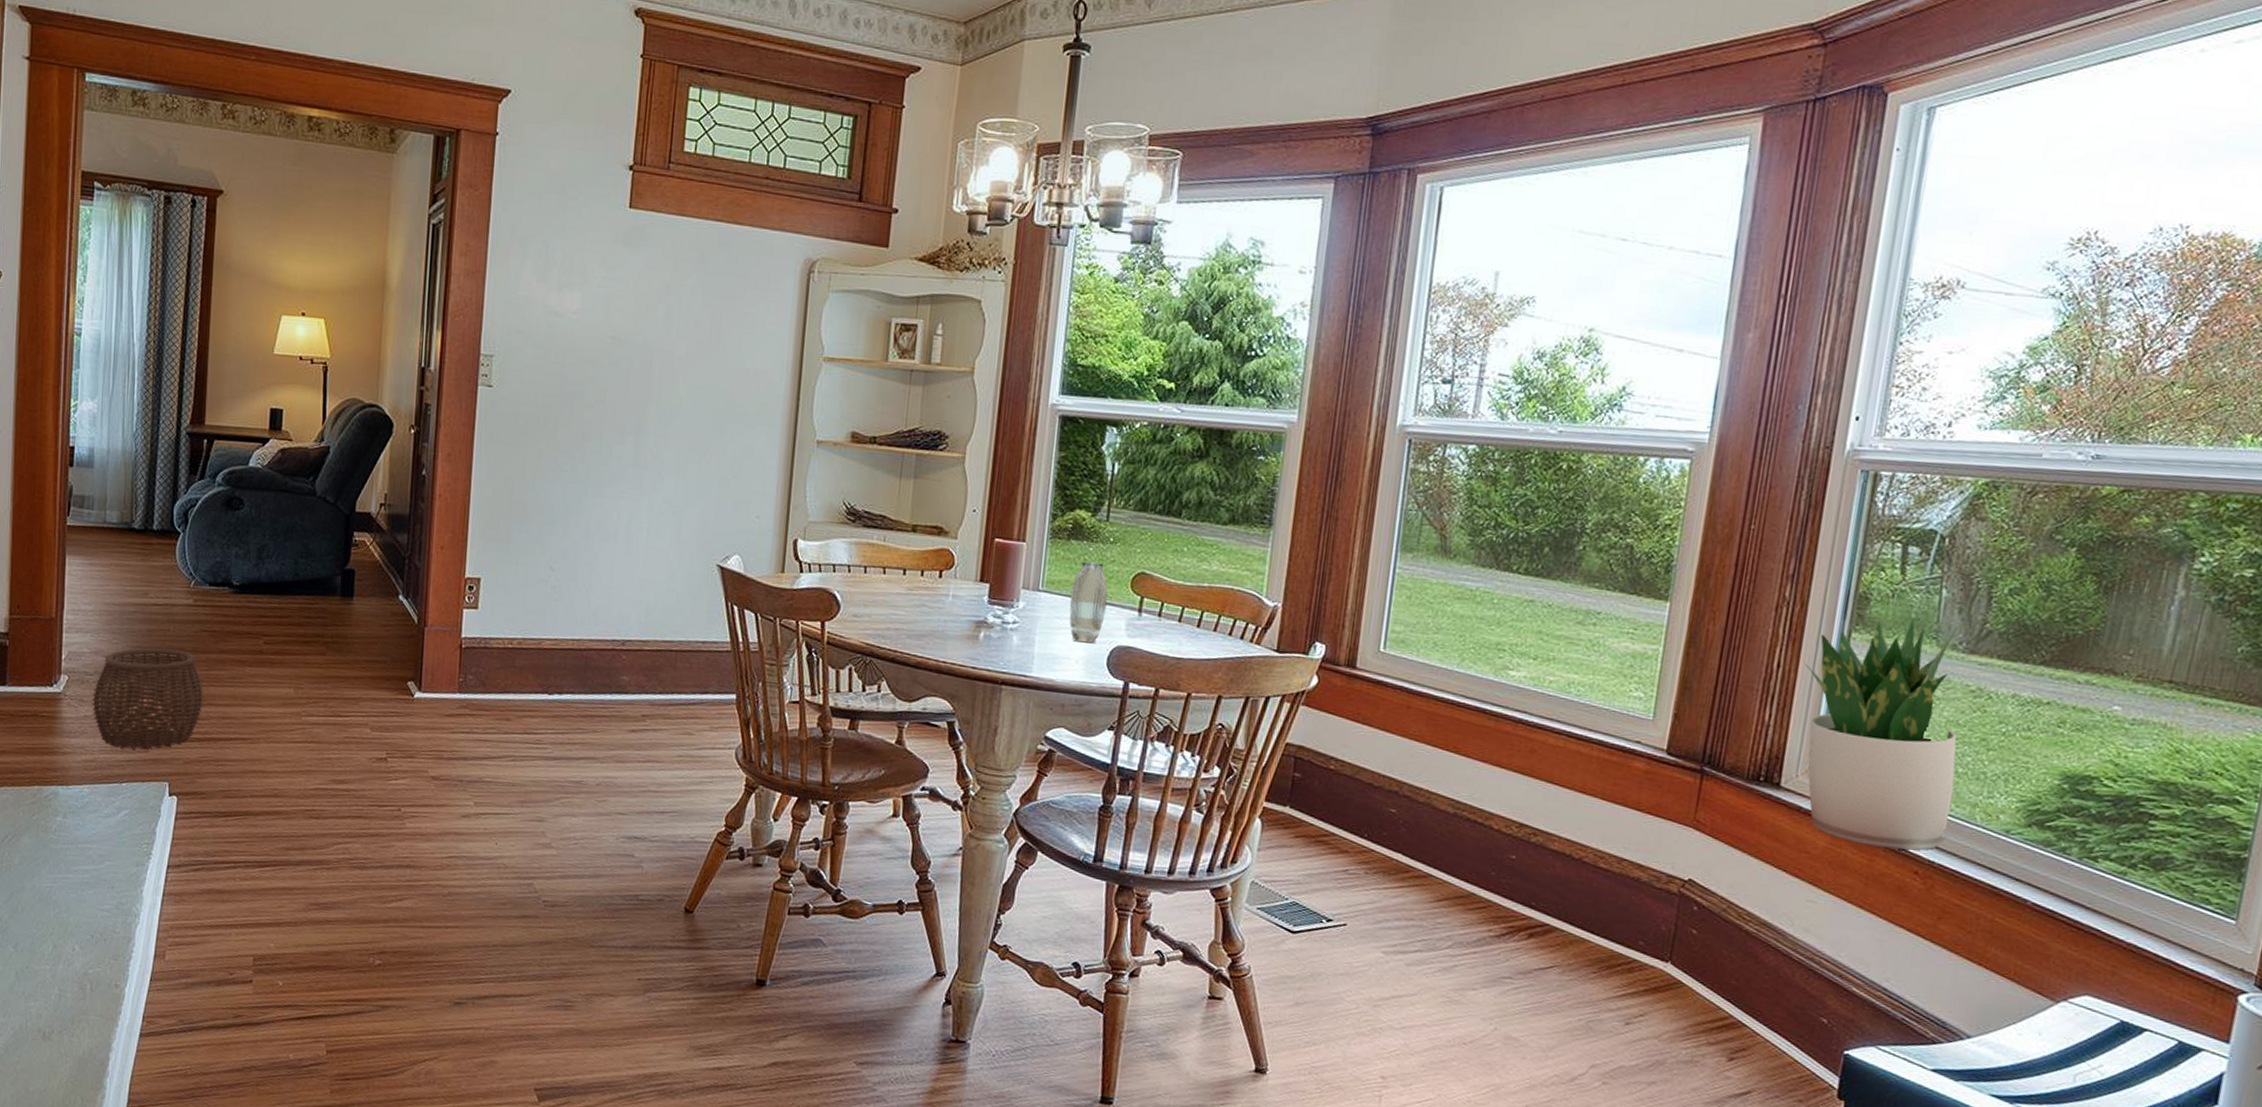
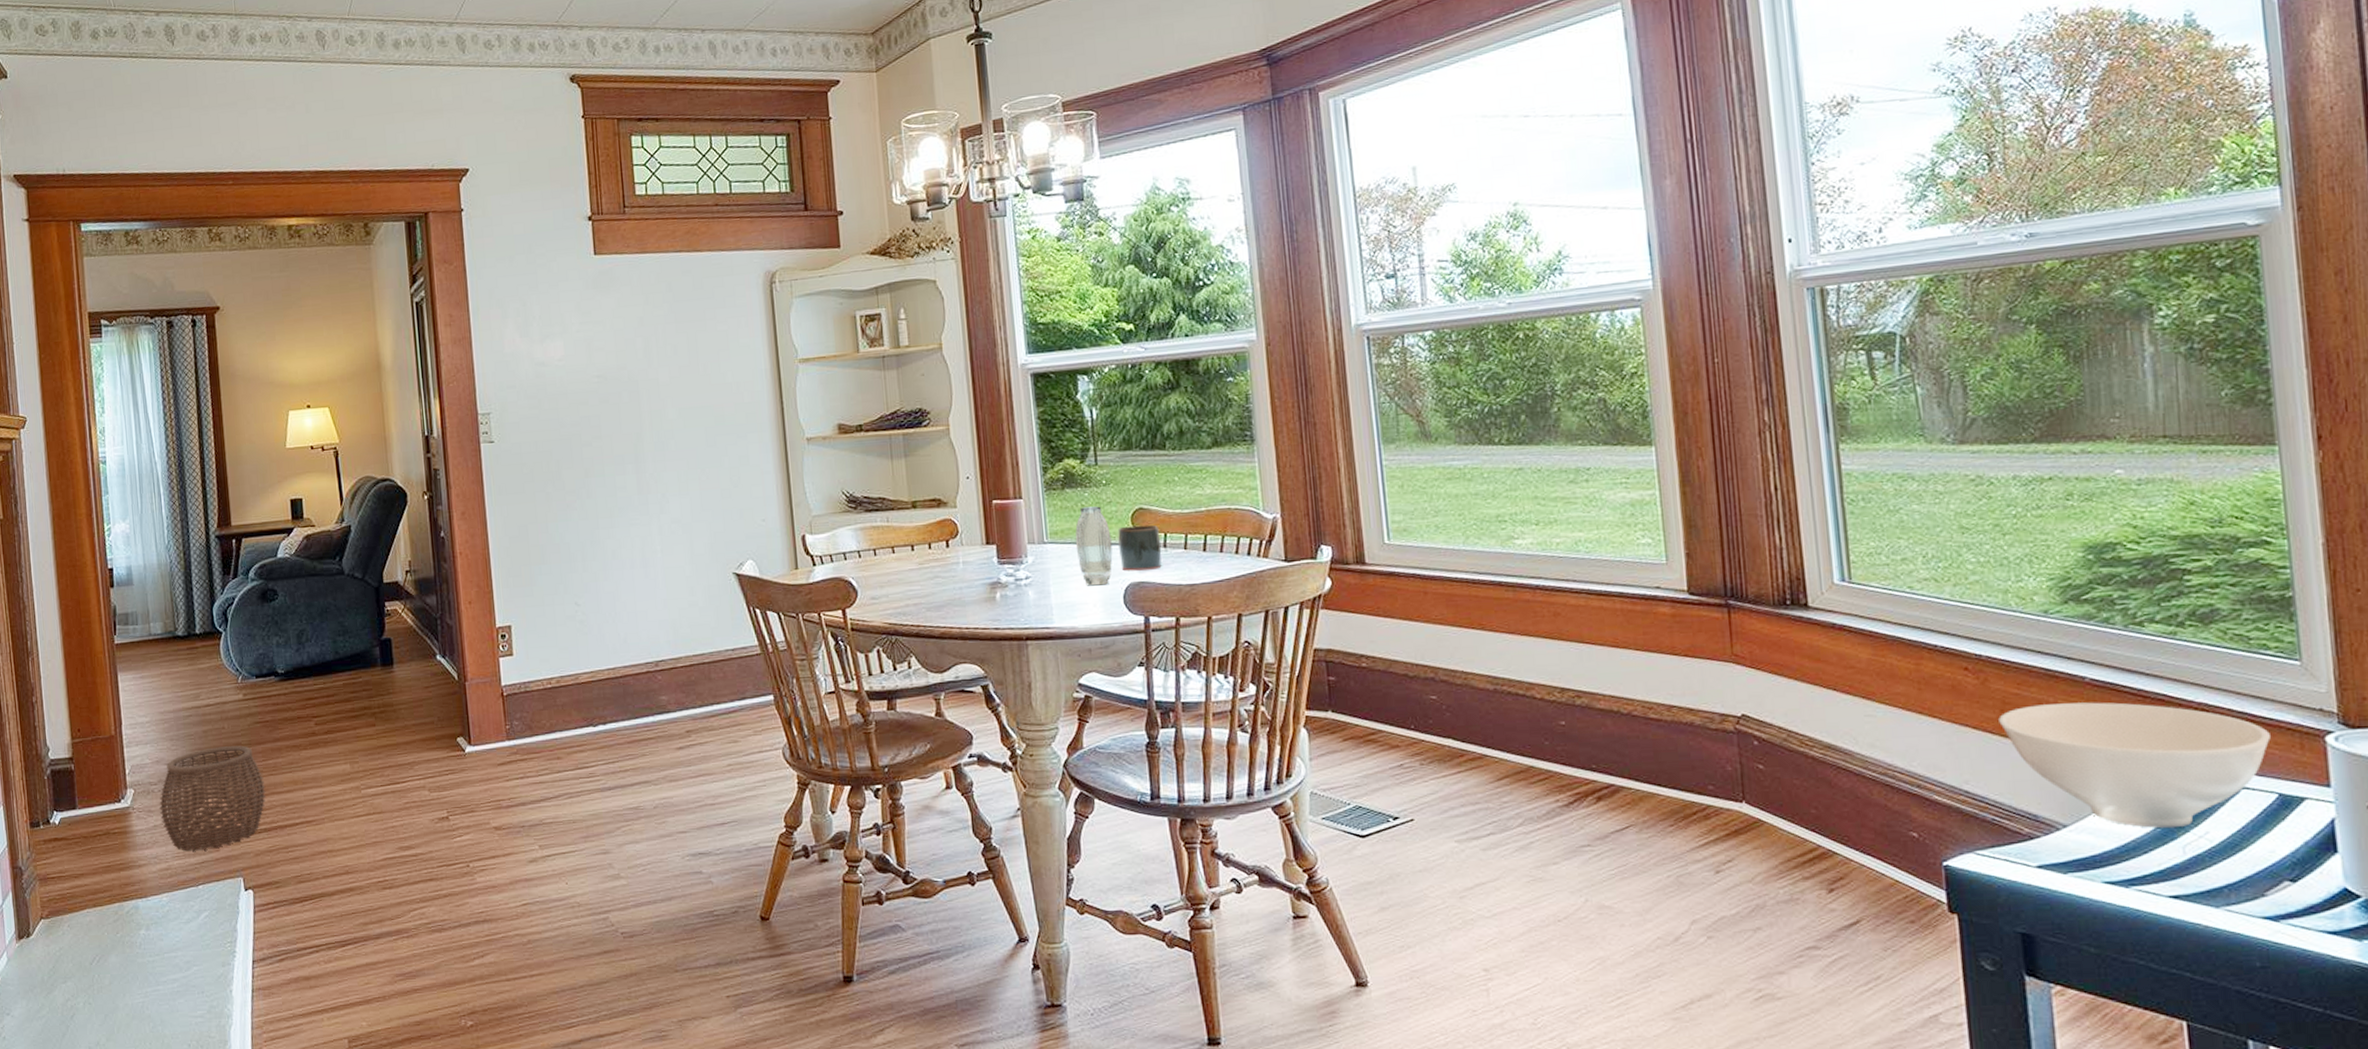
mug: none [1111,588,1157,638] -> present [1118,524,1162,572]
planter: present [1804,618,1958,851] -> none [1800,420,1986,651]
bowl: none [1933,918,2187,1057] -> present [1999,702,2270,829]

